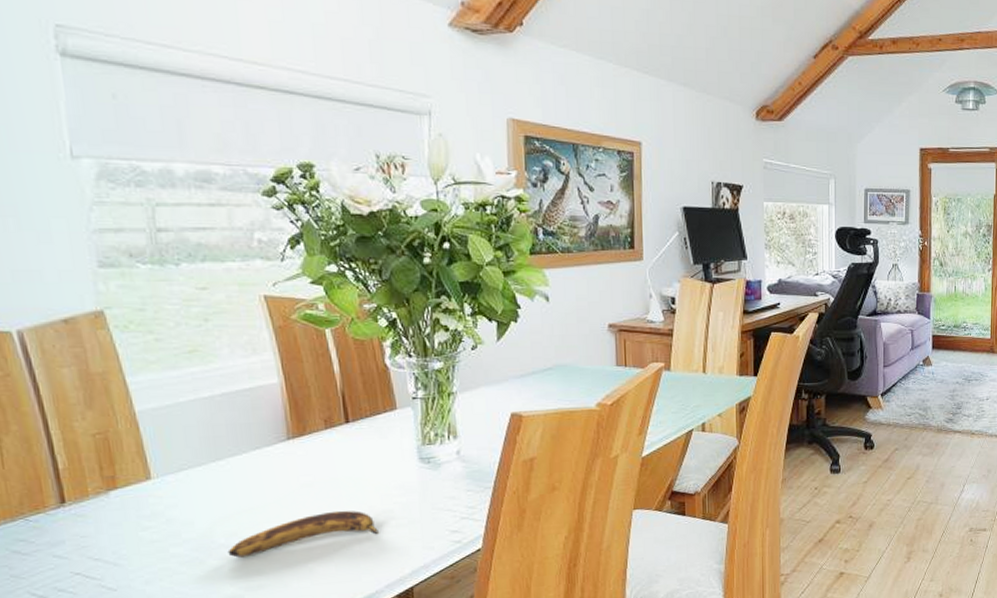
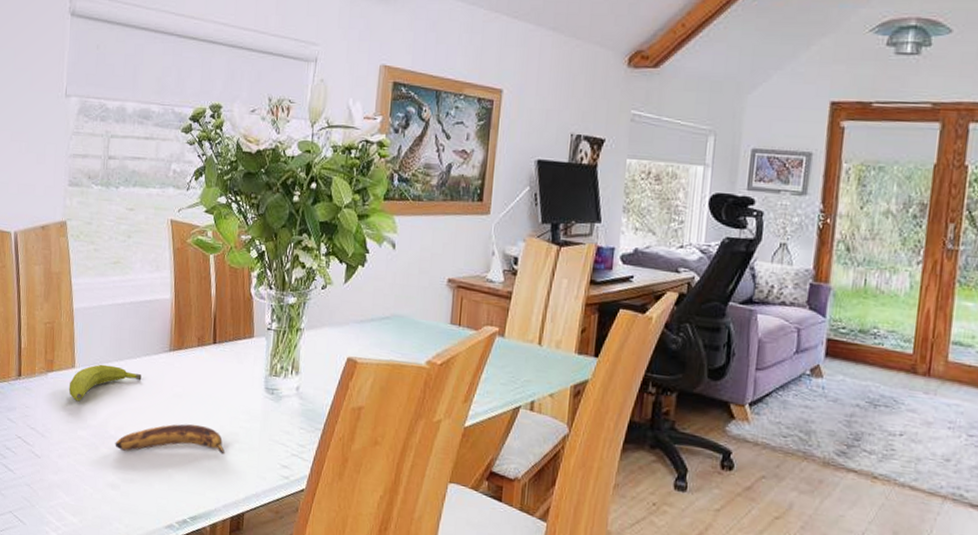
fruit: none [145,467,254,517] -> present [68,364,142,402]

